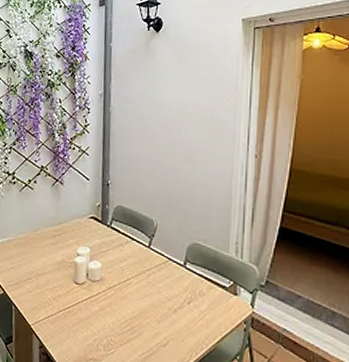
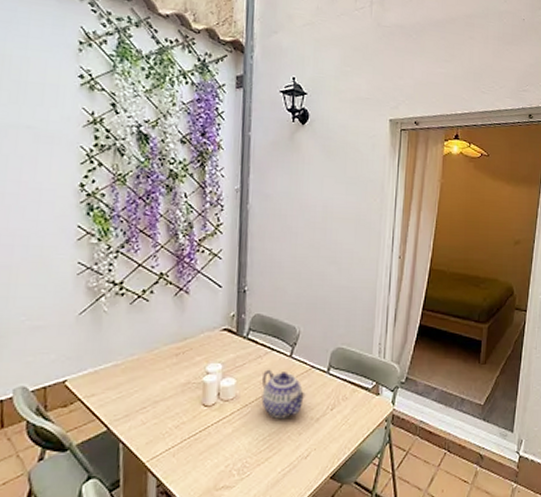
teapot: none [123,257,165,305] -> present [261,369,307,419]

